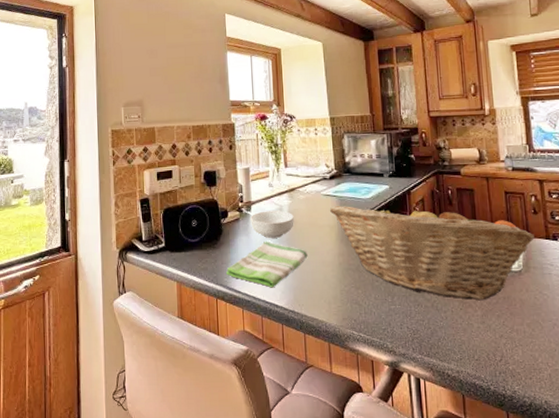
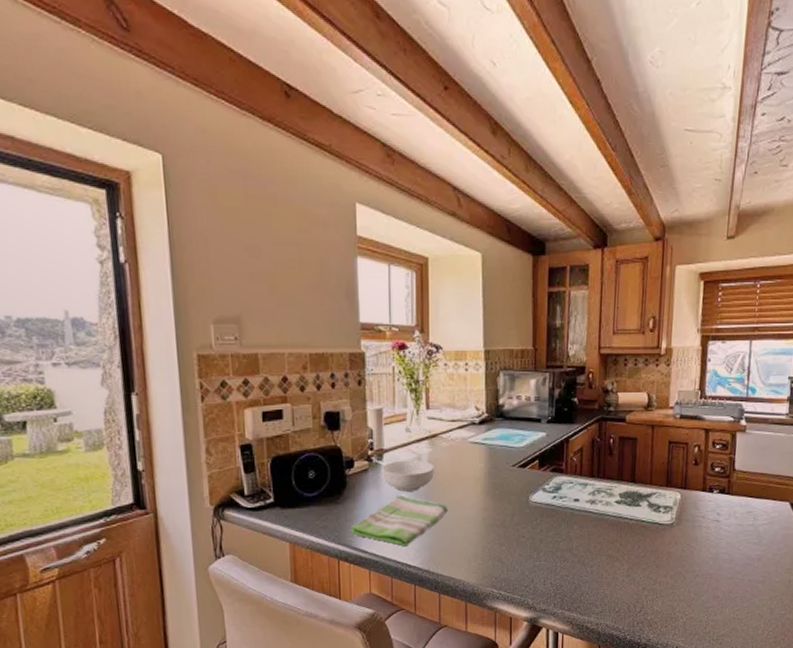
fruit basket: present [329,202,534,300] -> none [476,452,691,554]

